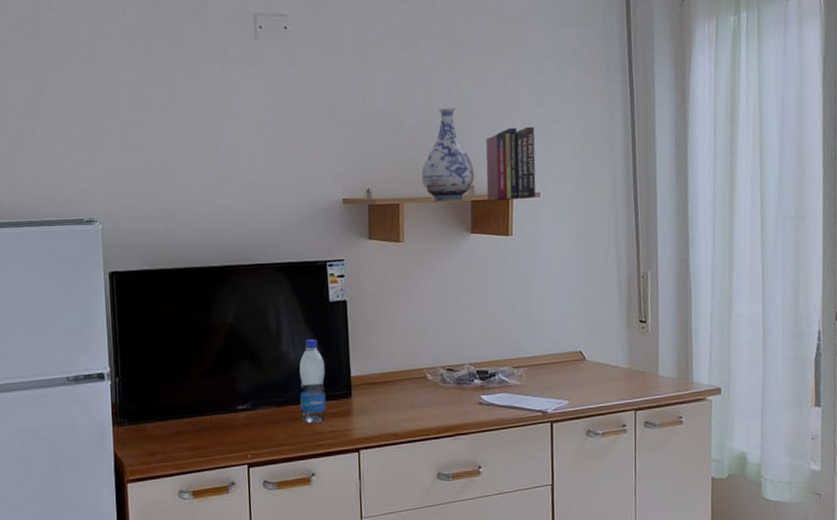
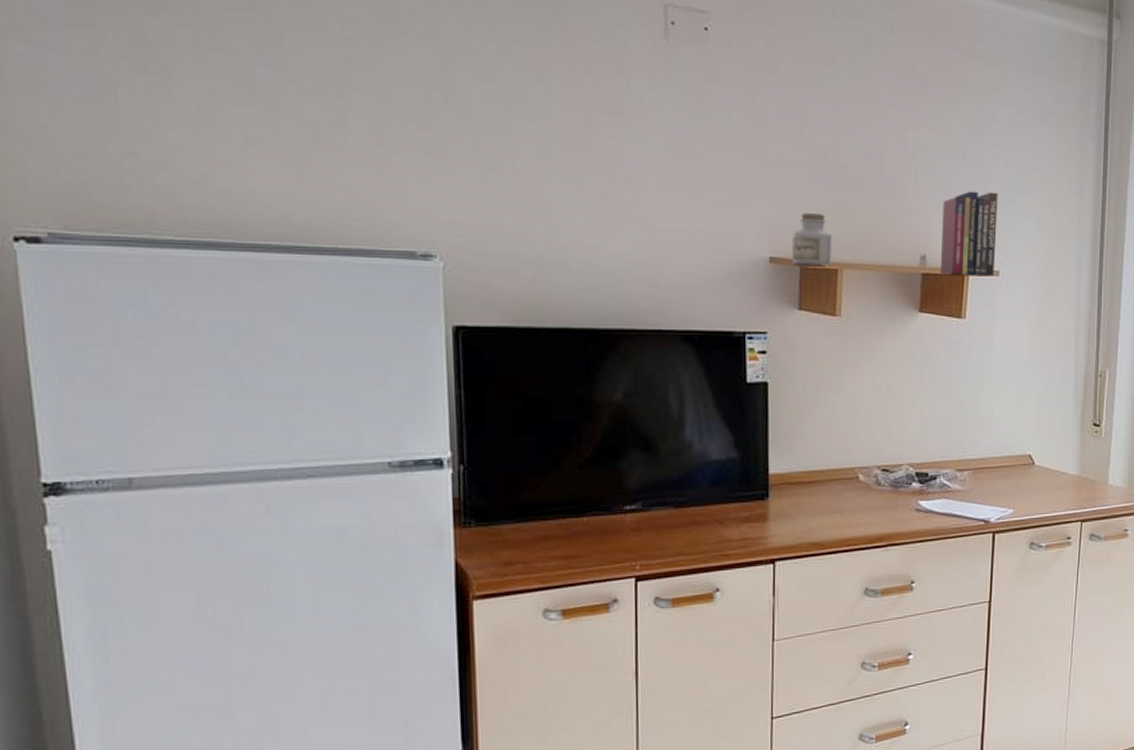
bottle: present [299,339,326,424] -> none [704,427,738,529]
jar: none [360,159,394,204] -> present [791,212,833,267]
vase: present [420,108,475,202] -> none [865,158,928,272]

